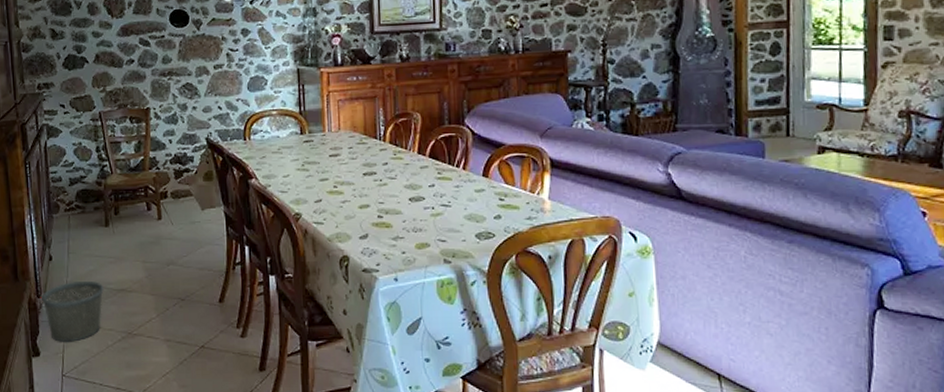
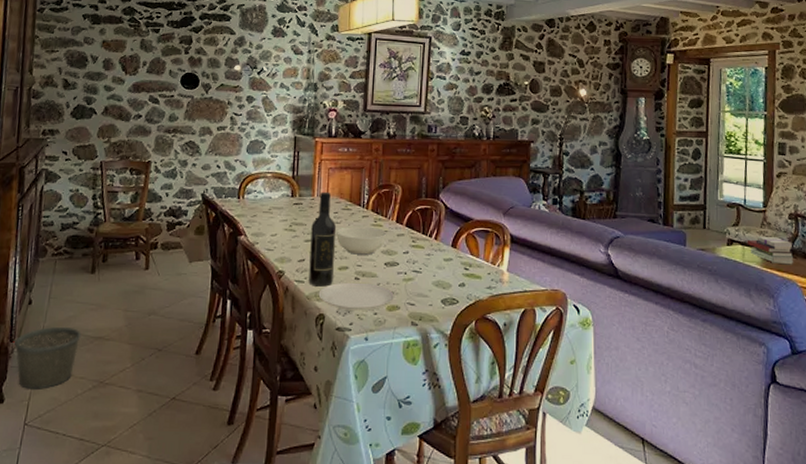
wine bottle: none [325,126,355,227] -> present [308,191,337,287]
plate: none [340,220,423,252] -> present [318,282,394,312]
bowl: none [352,160,409,191] -> present [335,226,387,255]
books: none [843,140,906,172] -> present [747,237,794,265]

